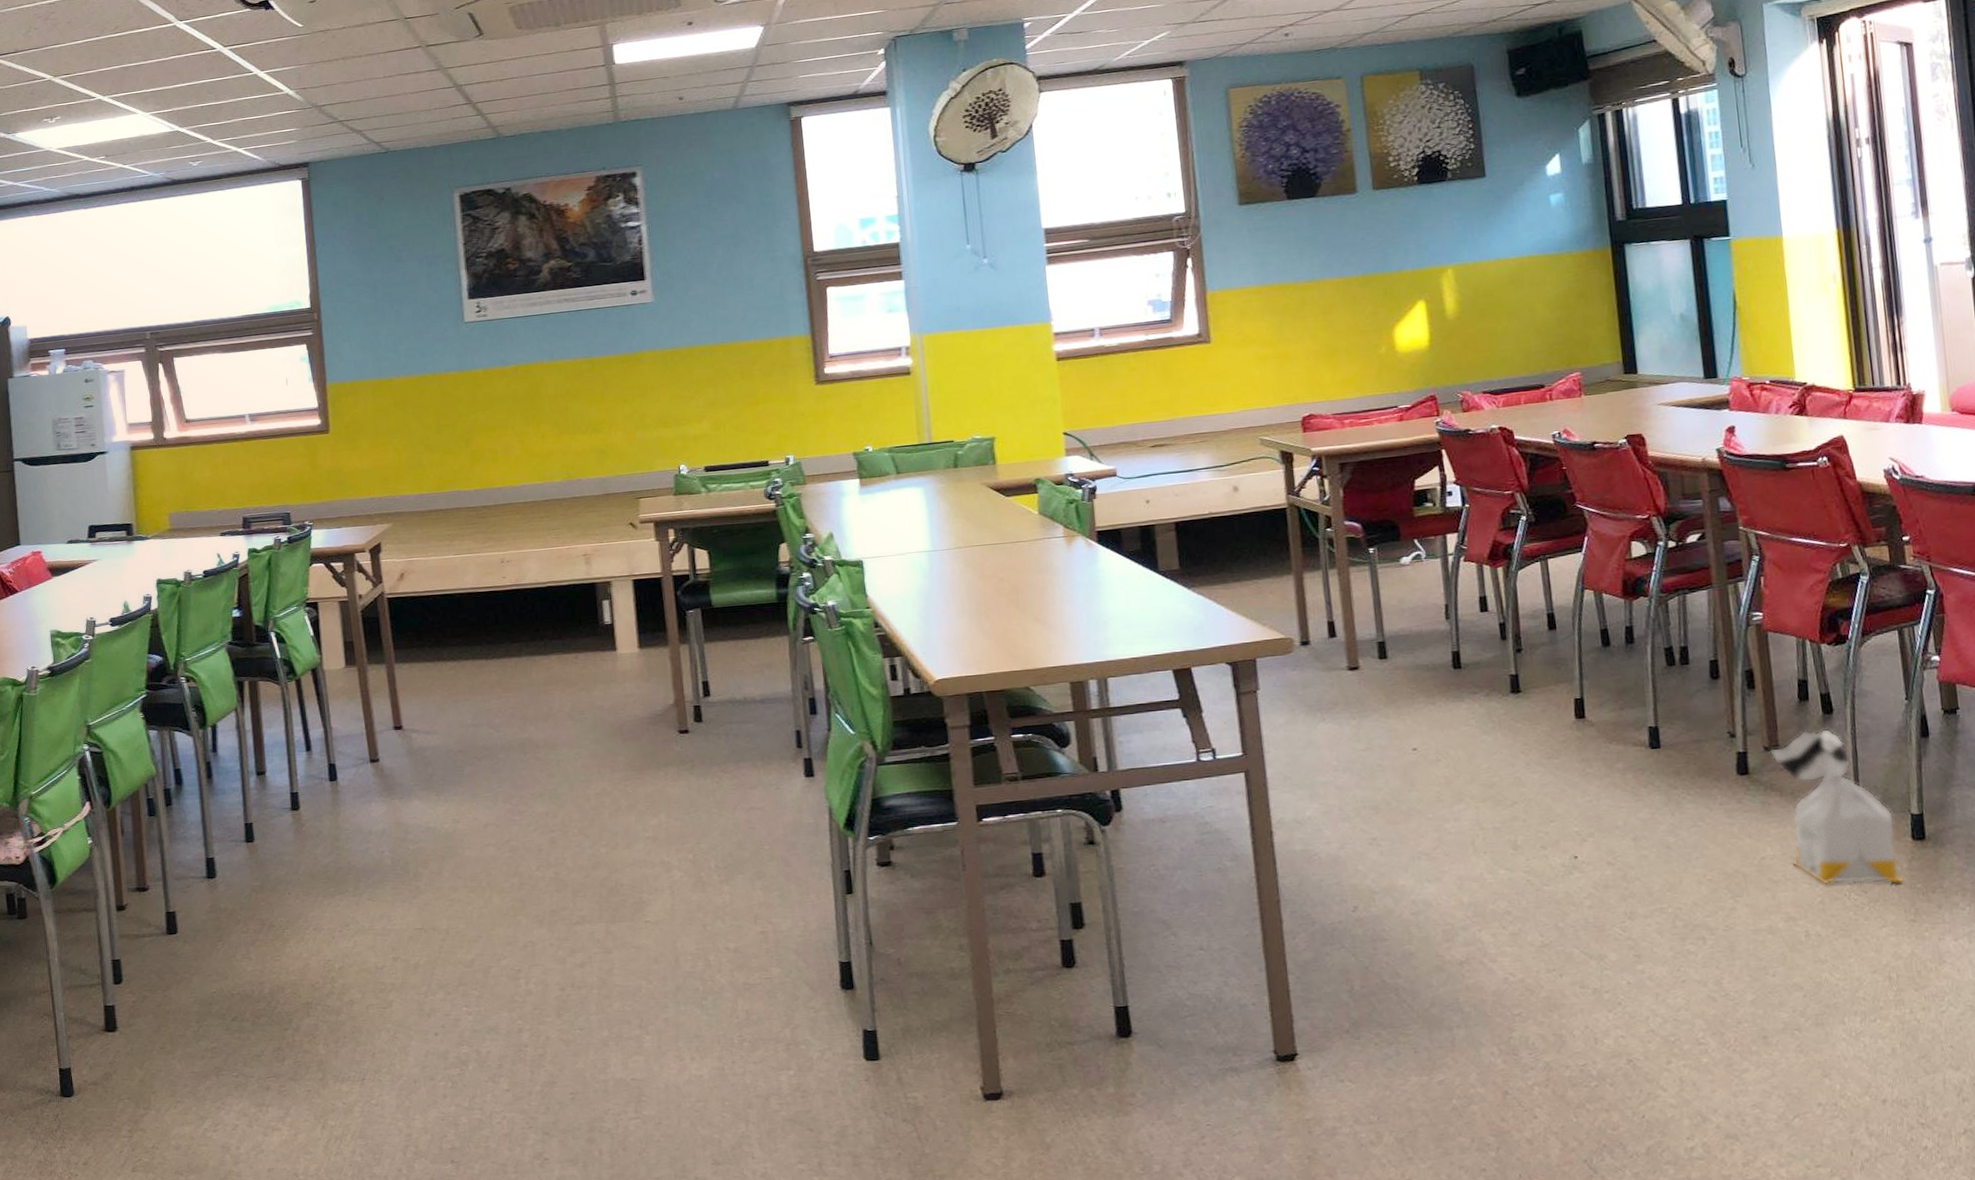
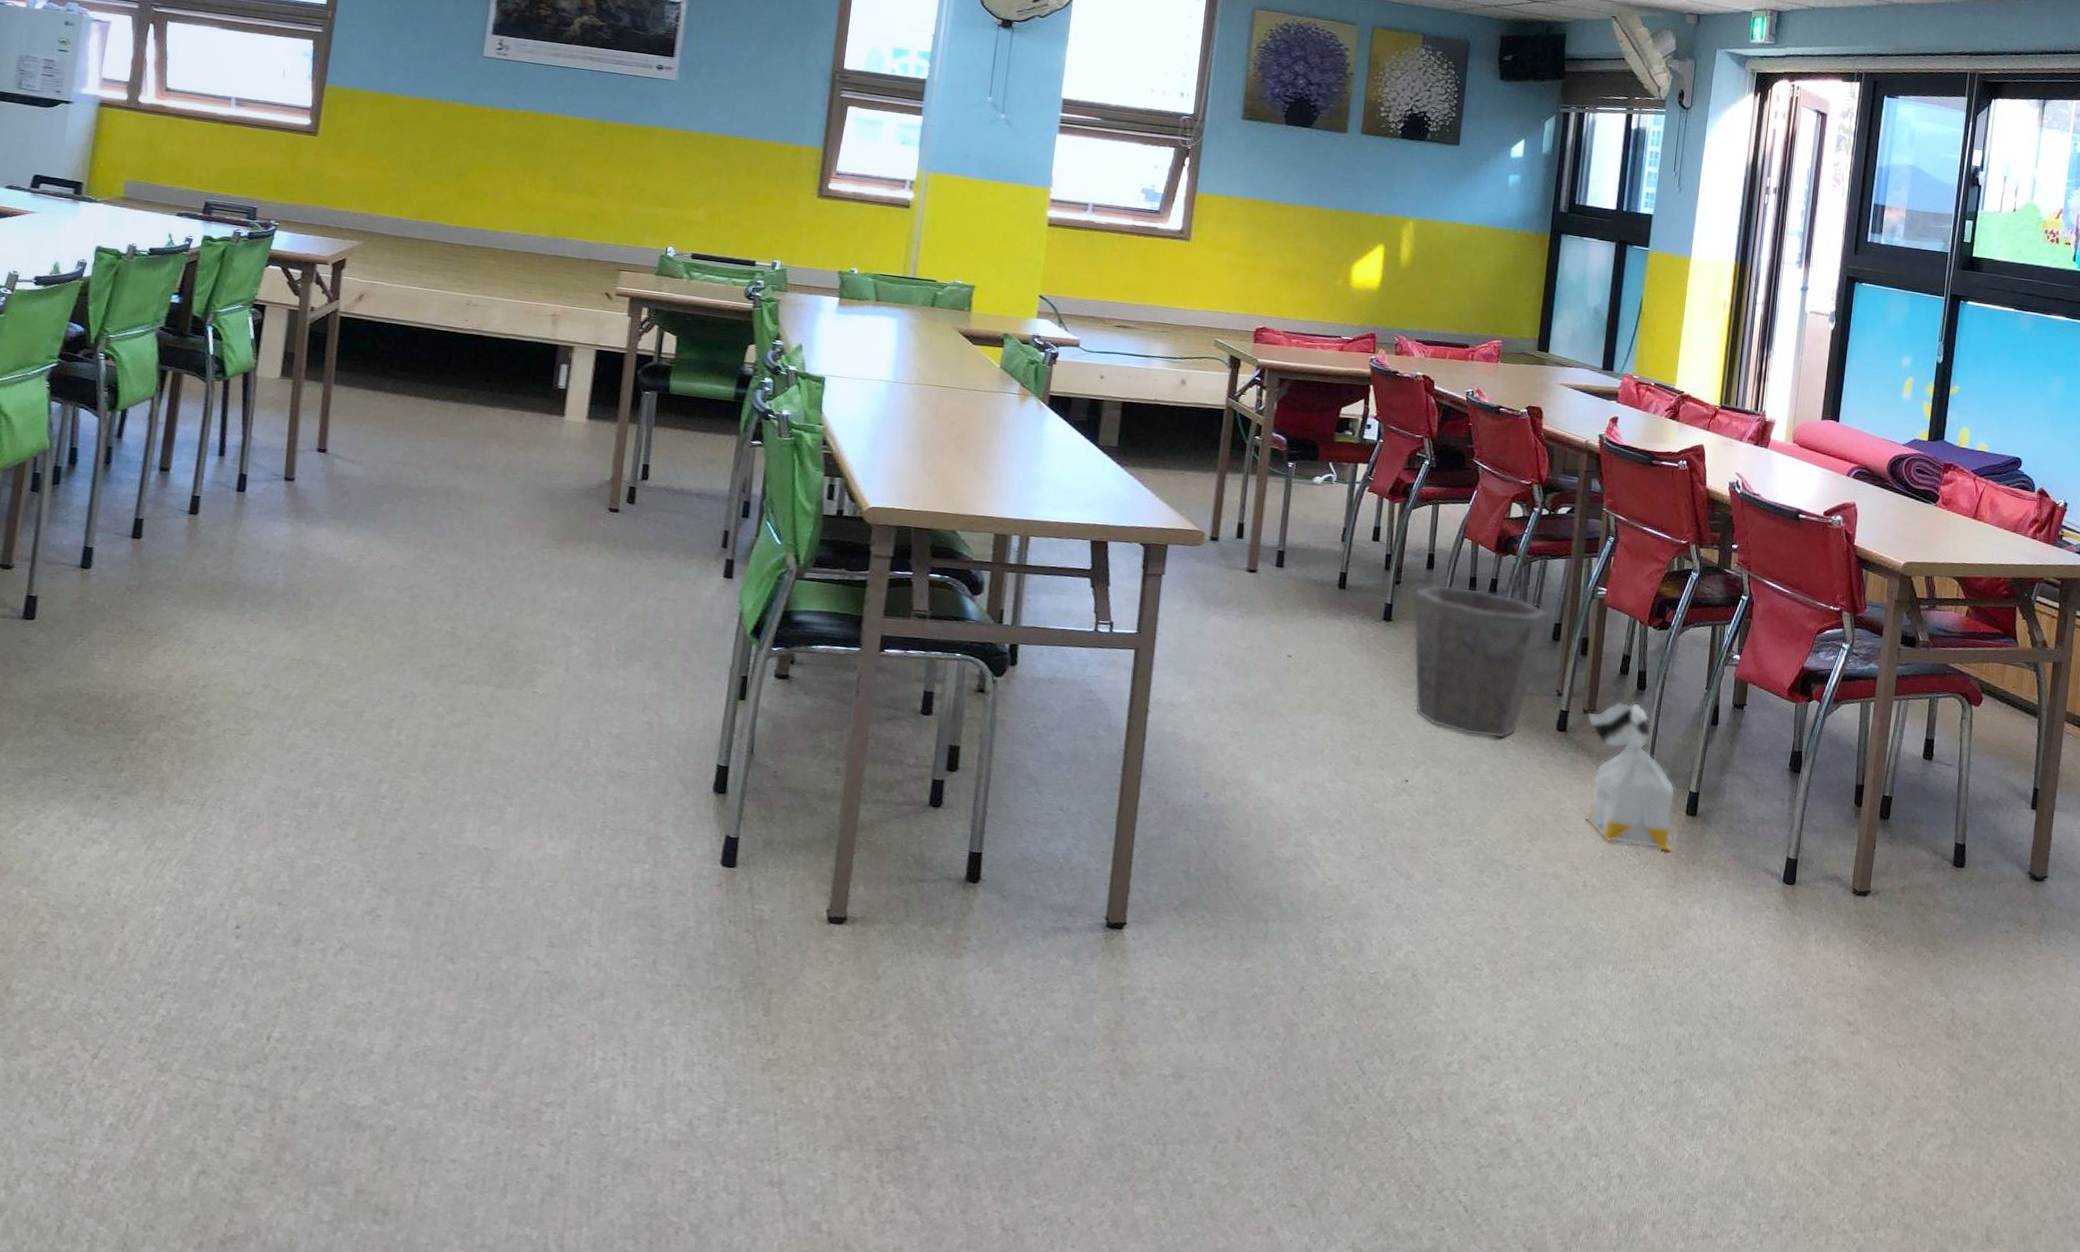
waste bin: none [1539,640,1703,798] -> present [1413,584,1550,738]

